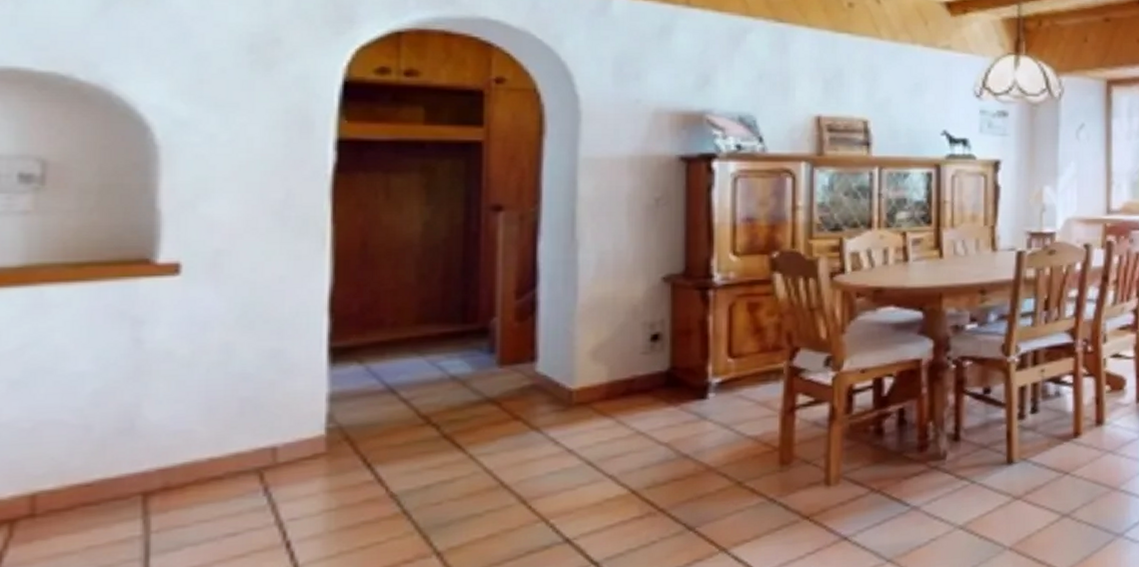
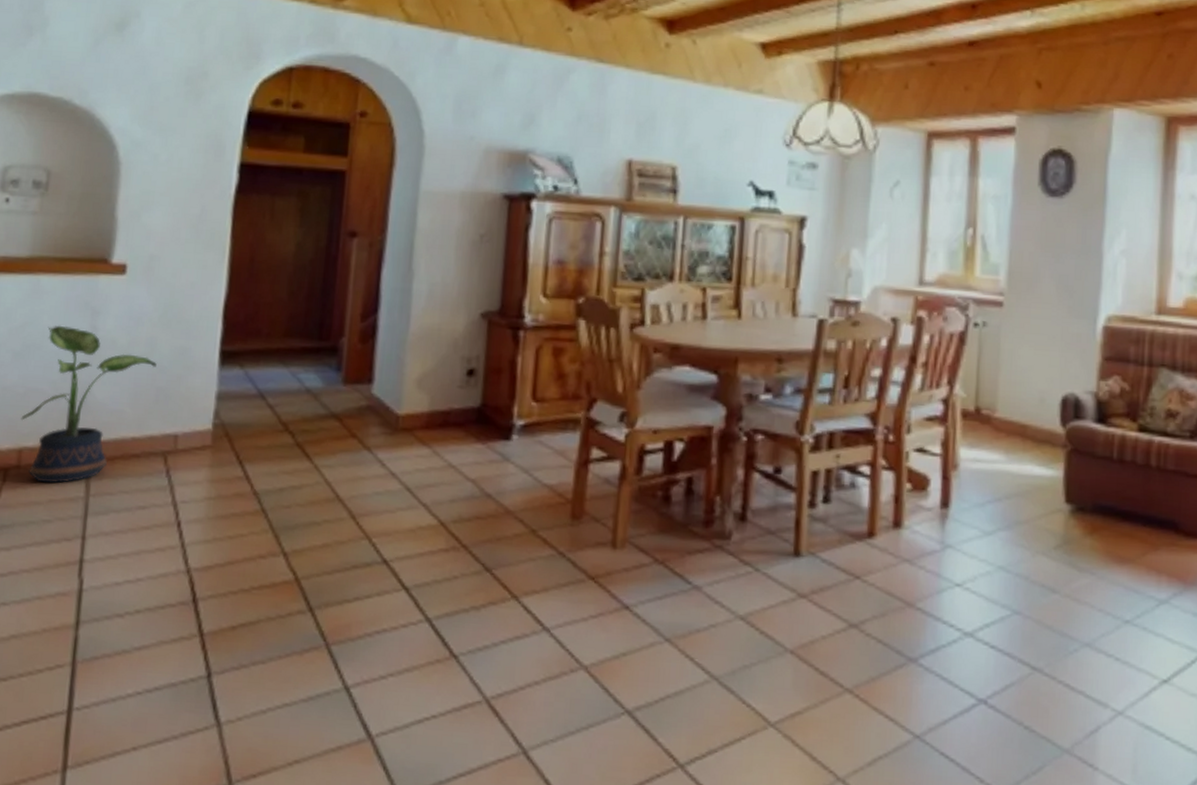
potted plant: none [30,341,237,529] -> present [21,325,157,484]

